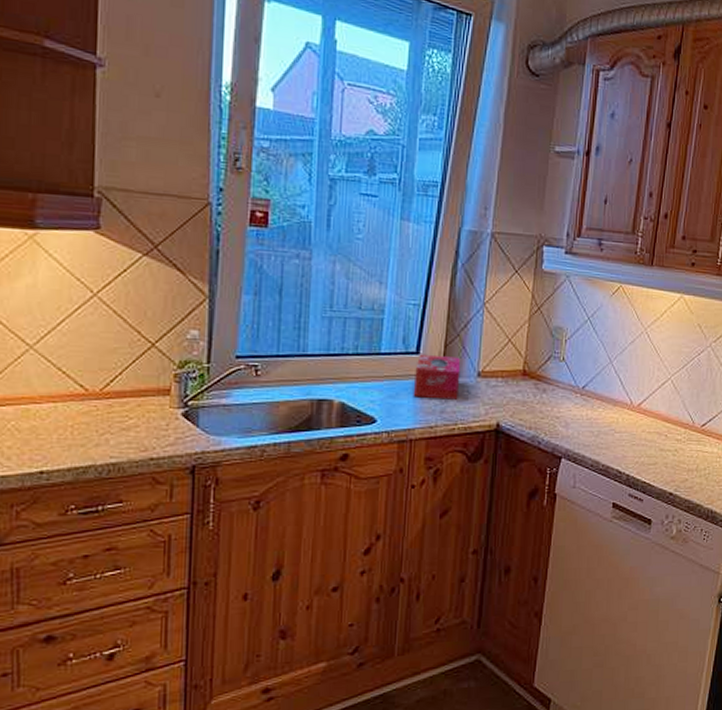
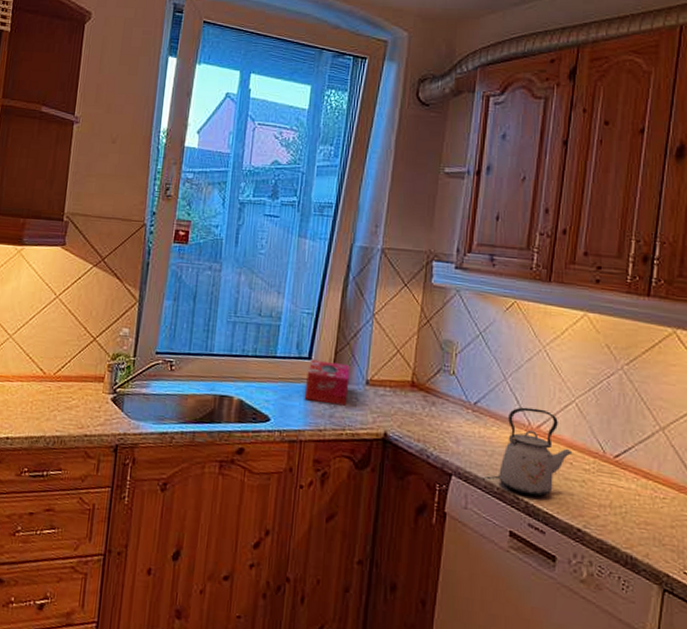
kettle: none [604,387,668,469] -> present [499,407,573,497]

